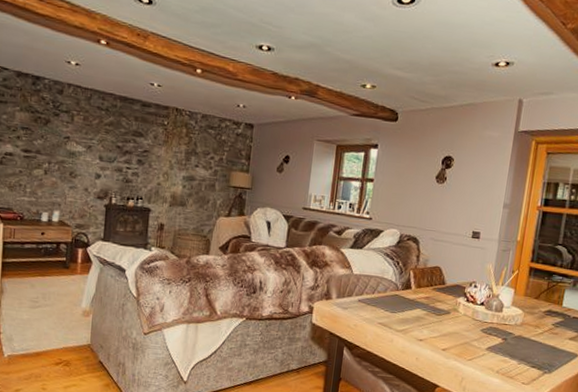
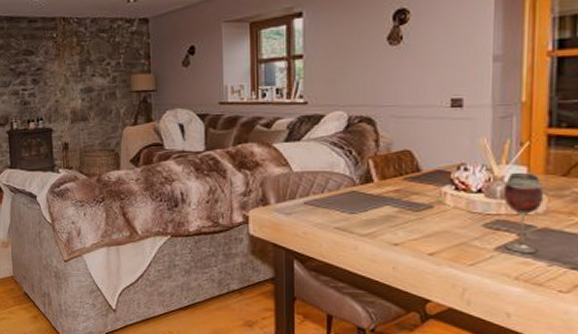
wineglass: none [493,292,523,354] -> present [503,172,545,253]

